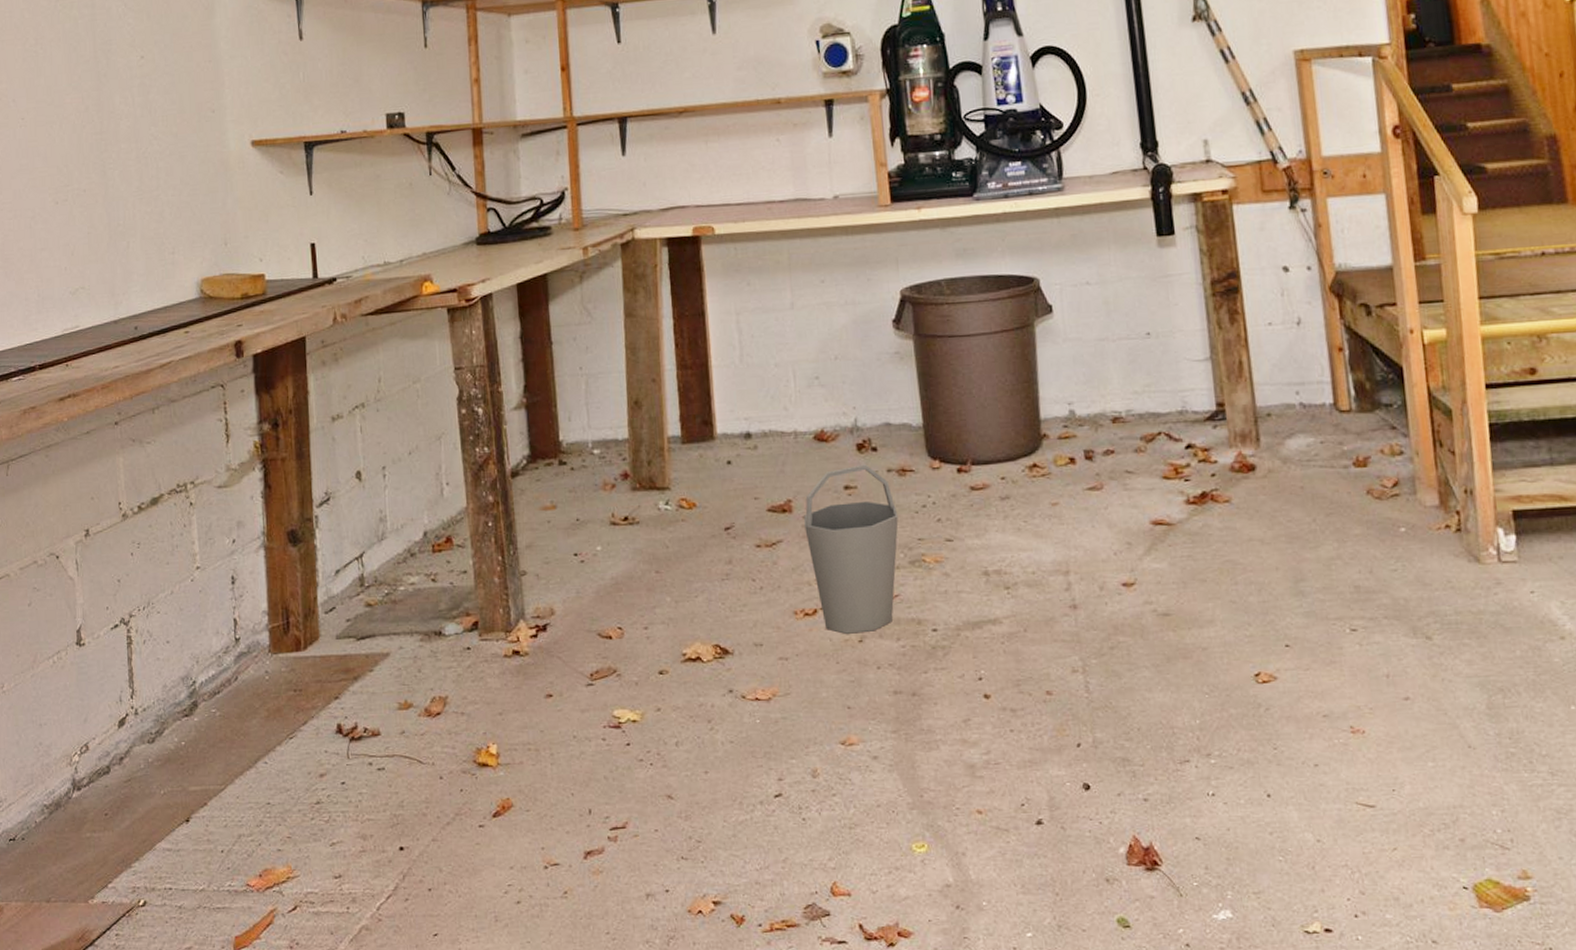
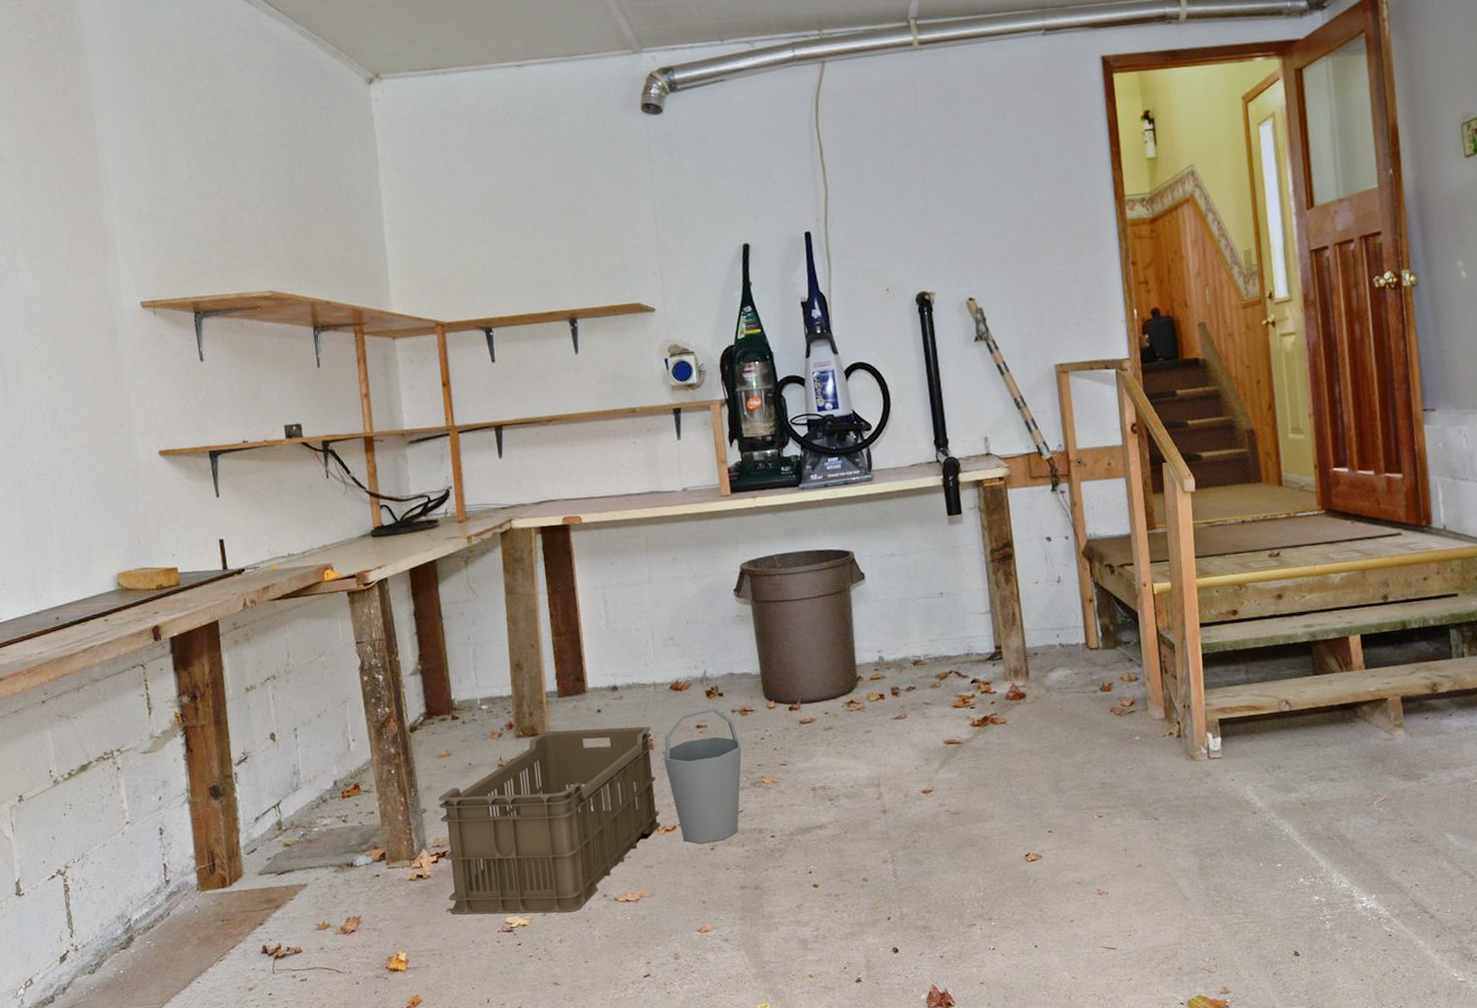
plastic crate: none [540,483,799,709] -> present [438,726,661,915]

